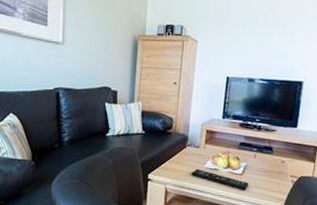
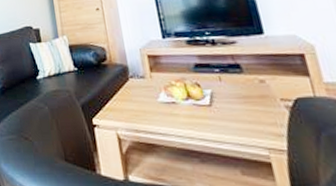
remote control: present [192,168,249,190] -> none [144,104,225,127]

